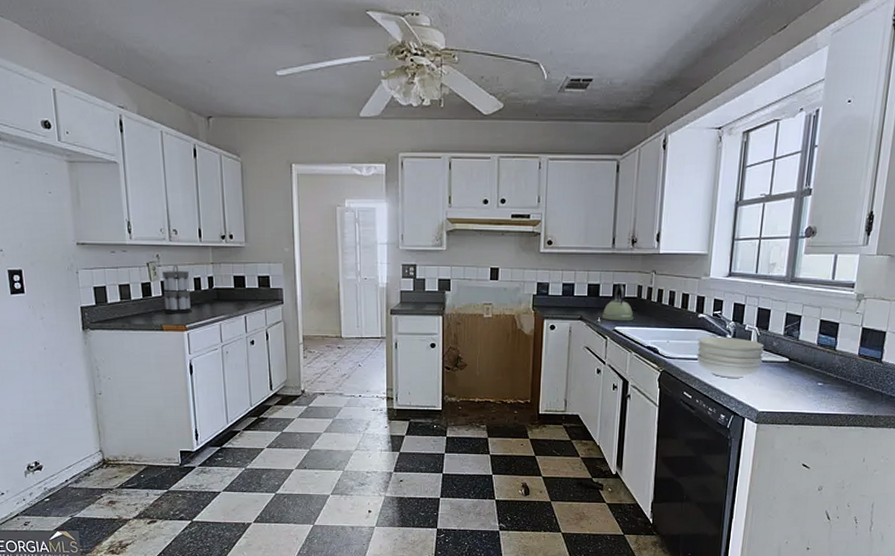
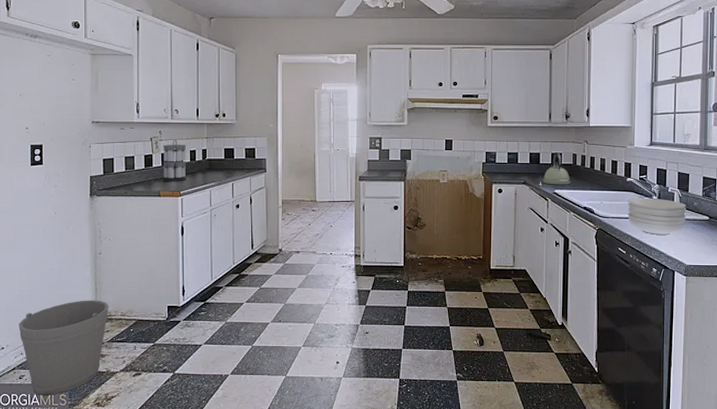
bucket: none [17,444,116,542] -> present [18,300,109,395]

